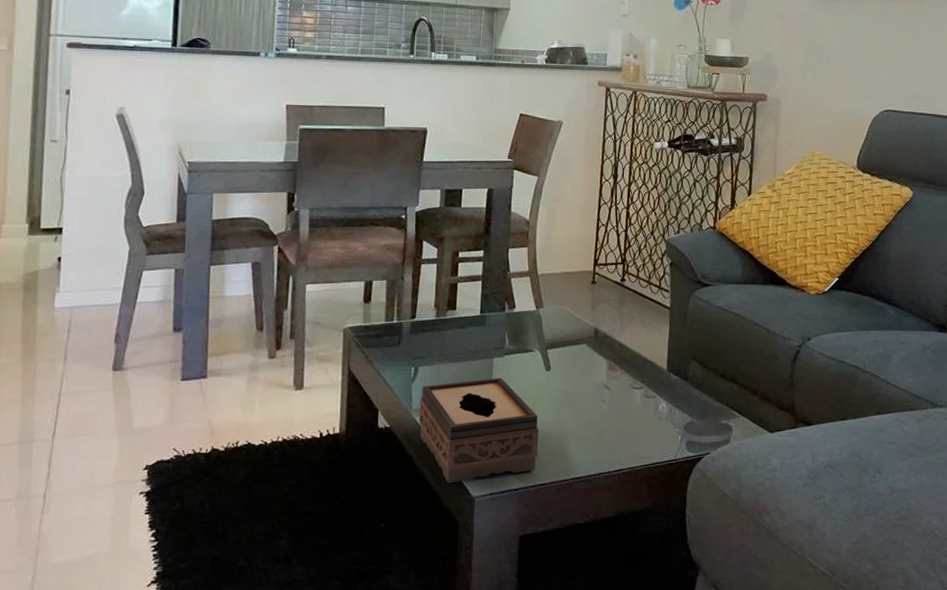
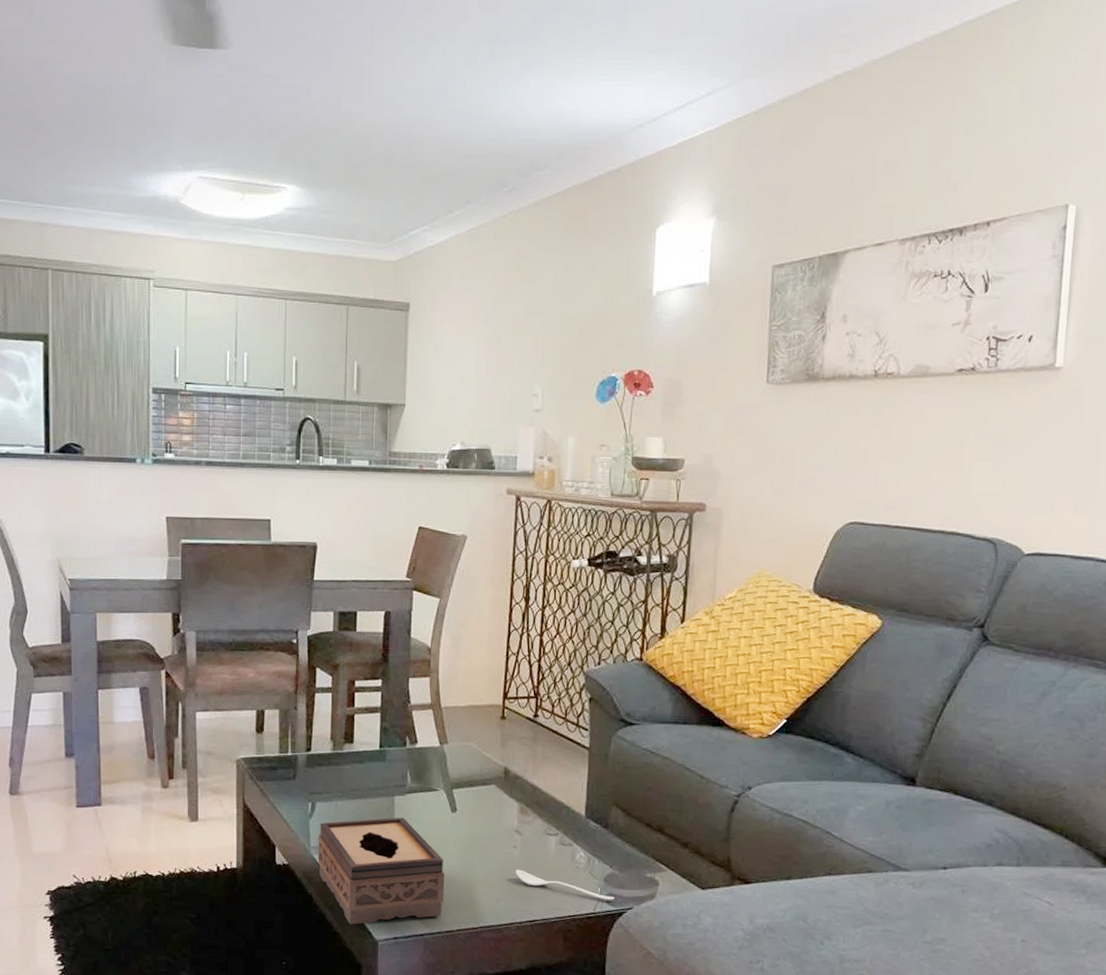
spoon: none [603,422,693,447] -> present [515,869,614,900]

